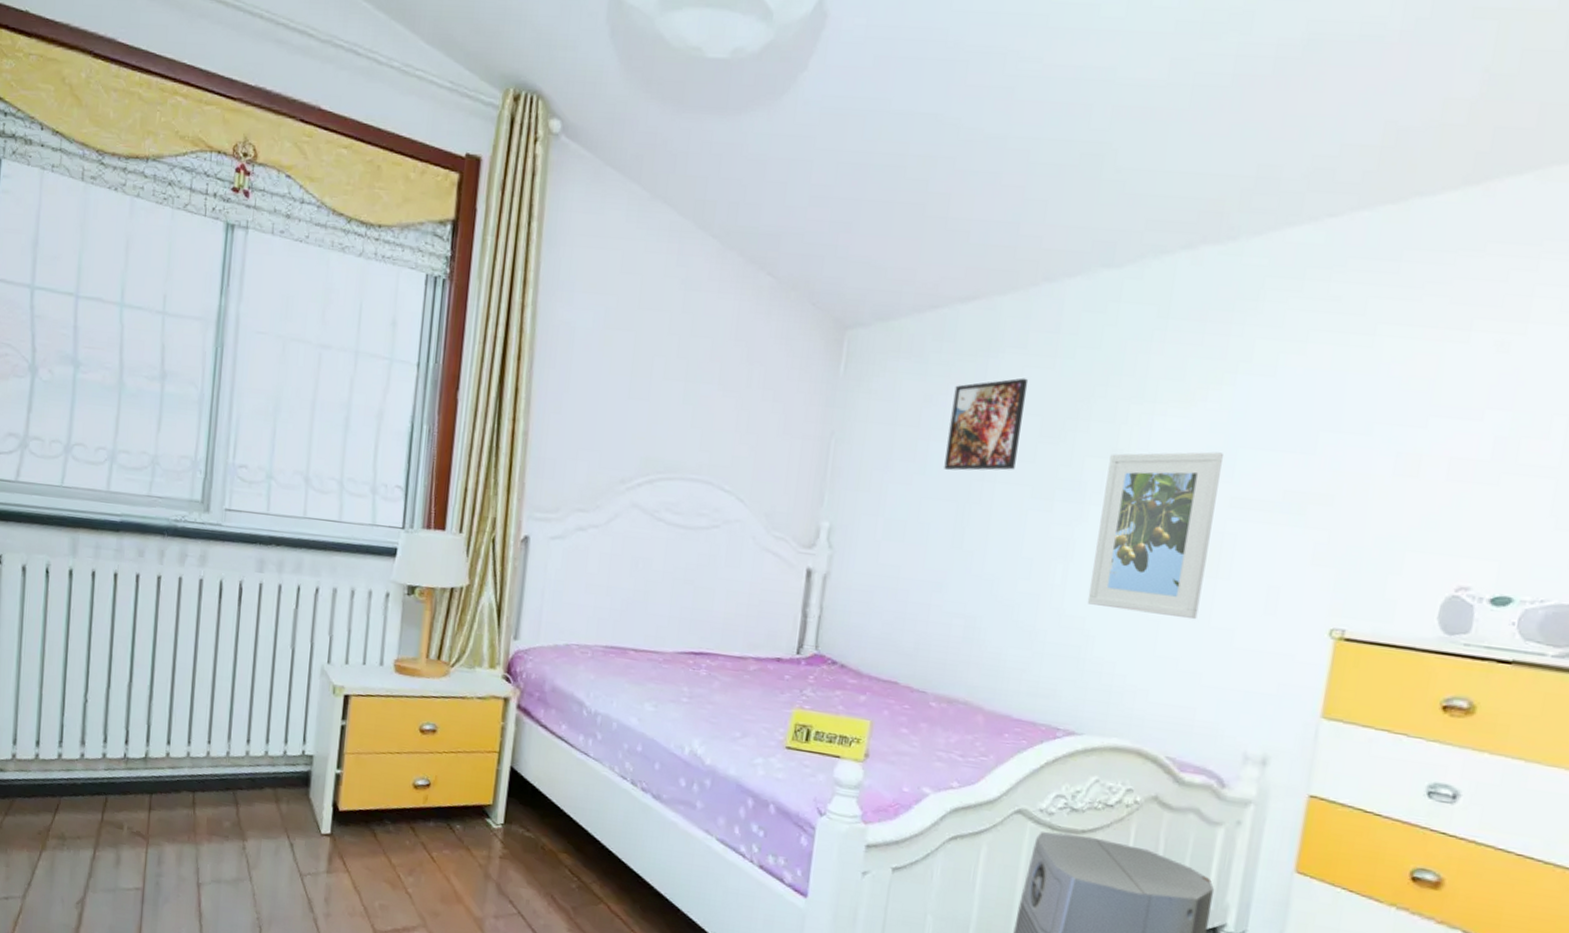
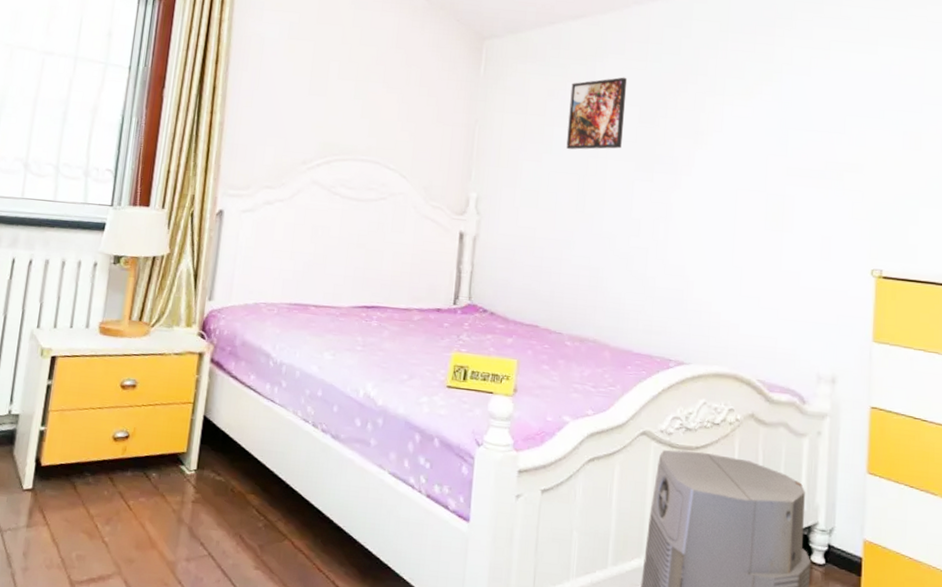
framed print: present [1087,451,1223,620] -> none [685,132,778,265]

